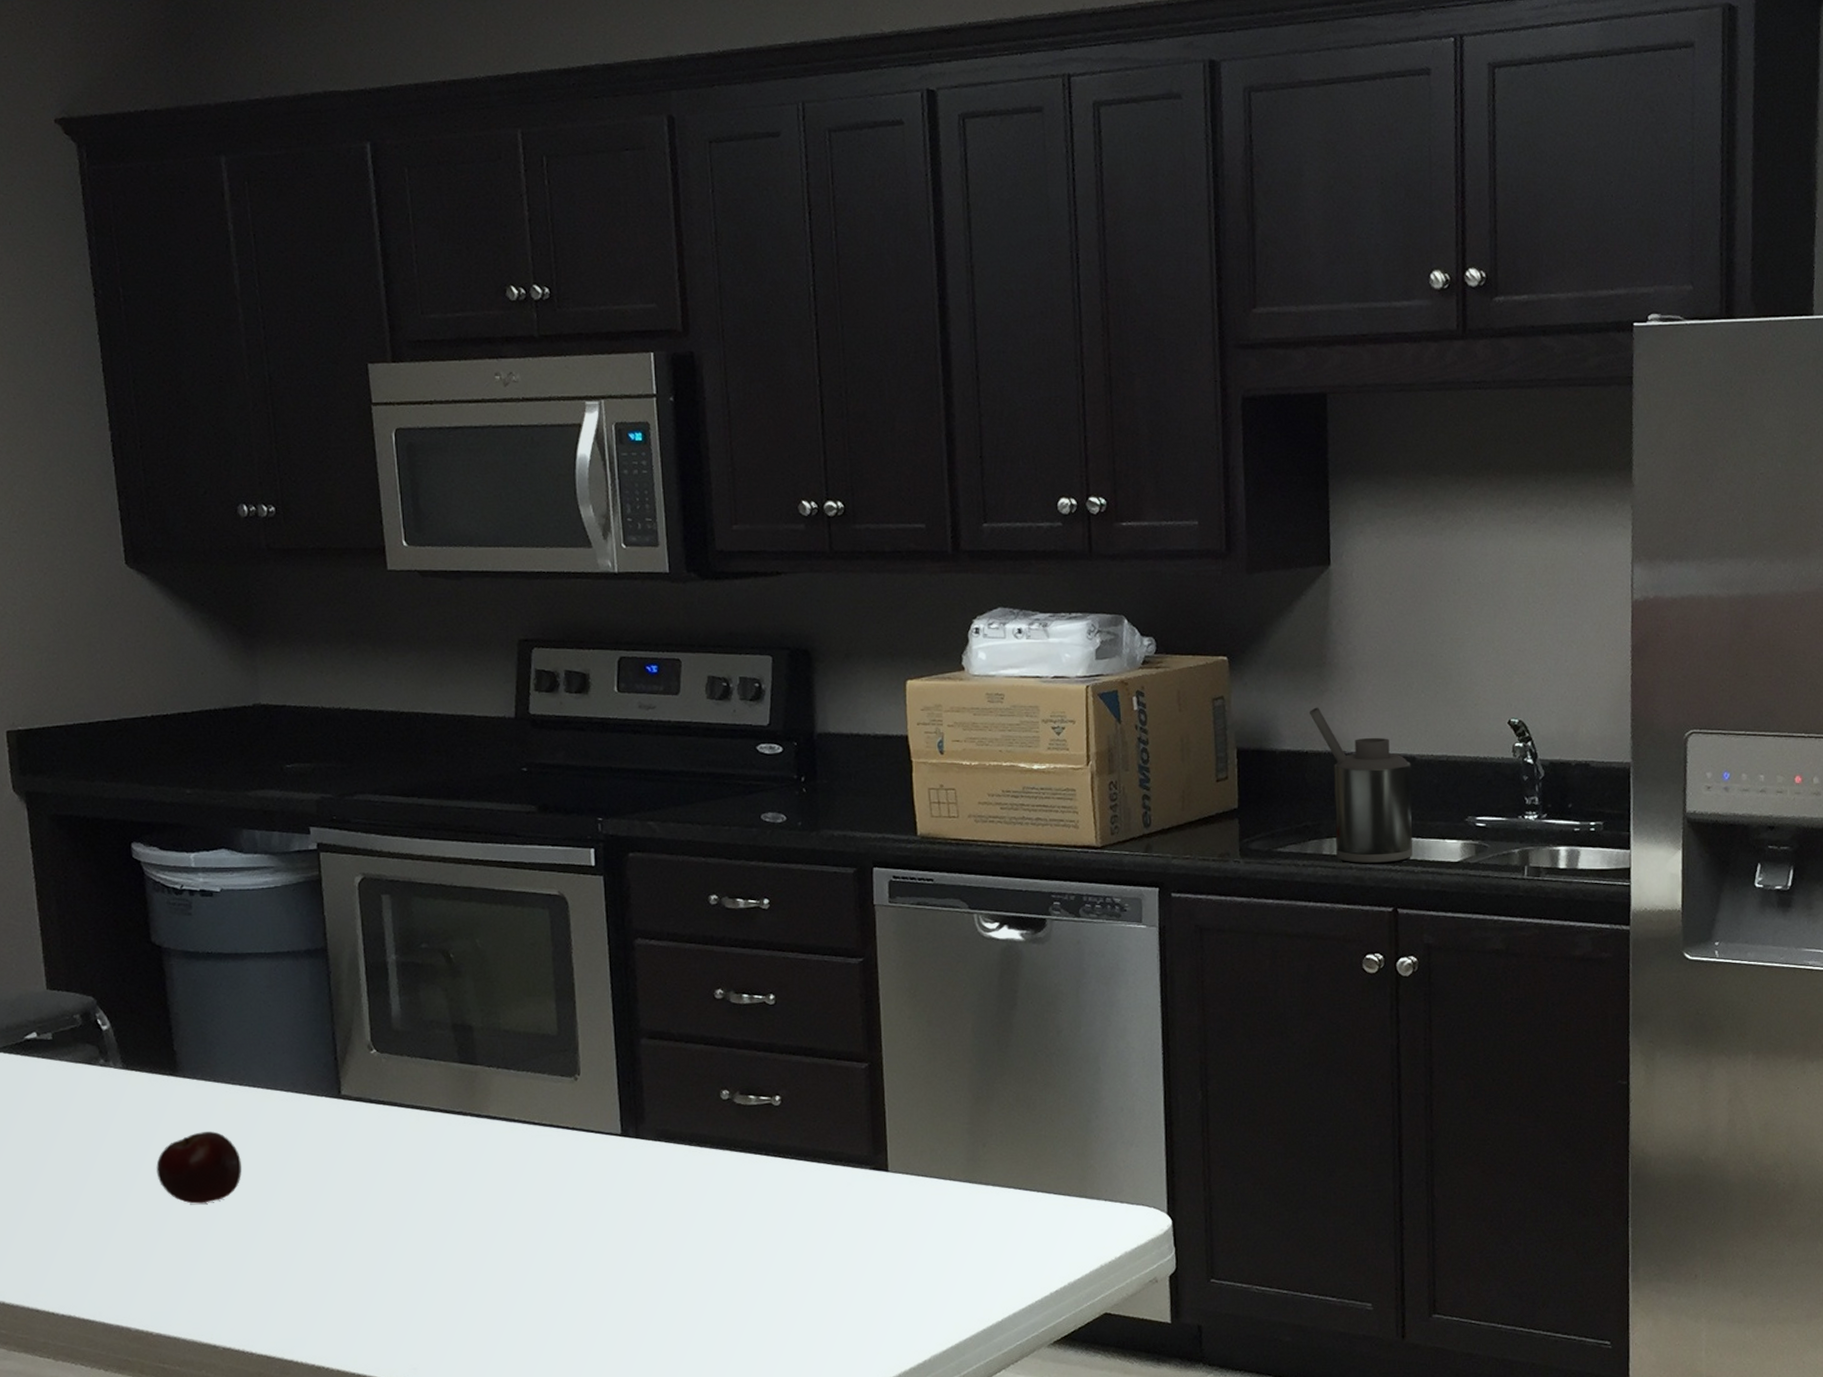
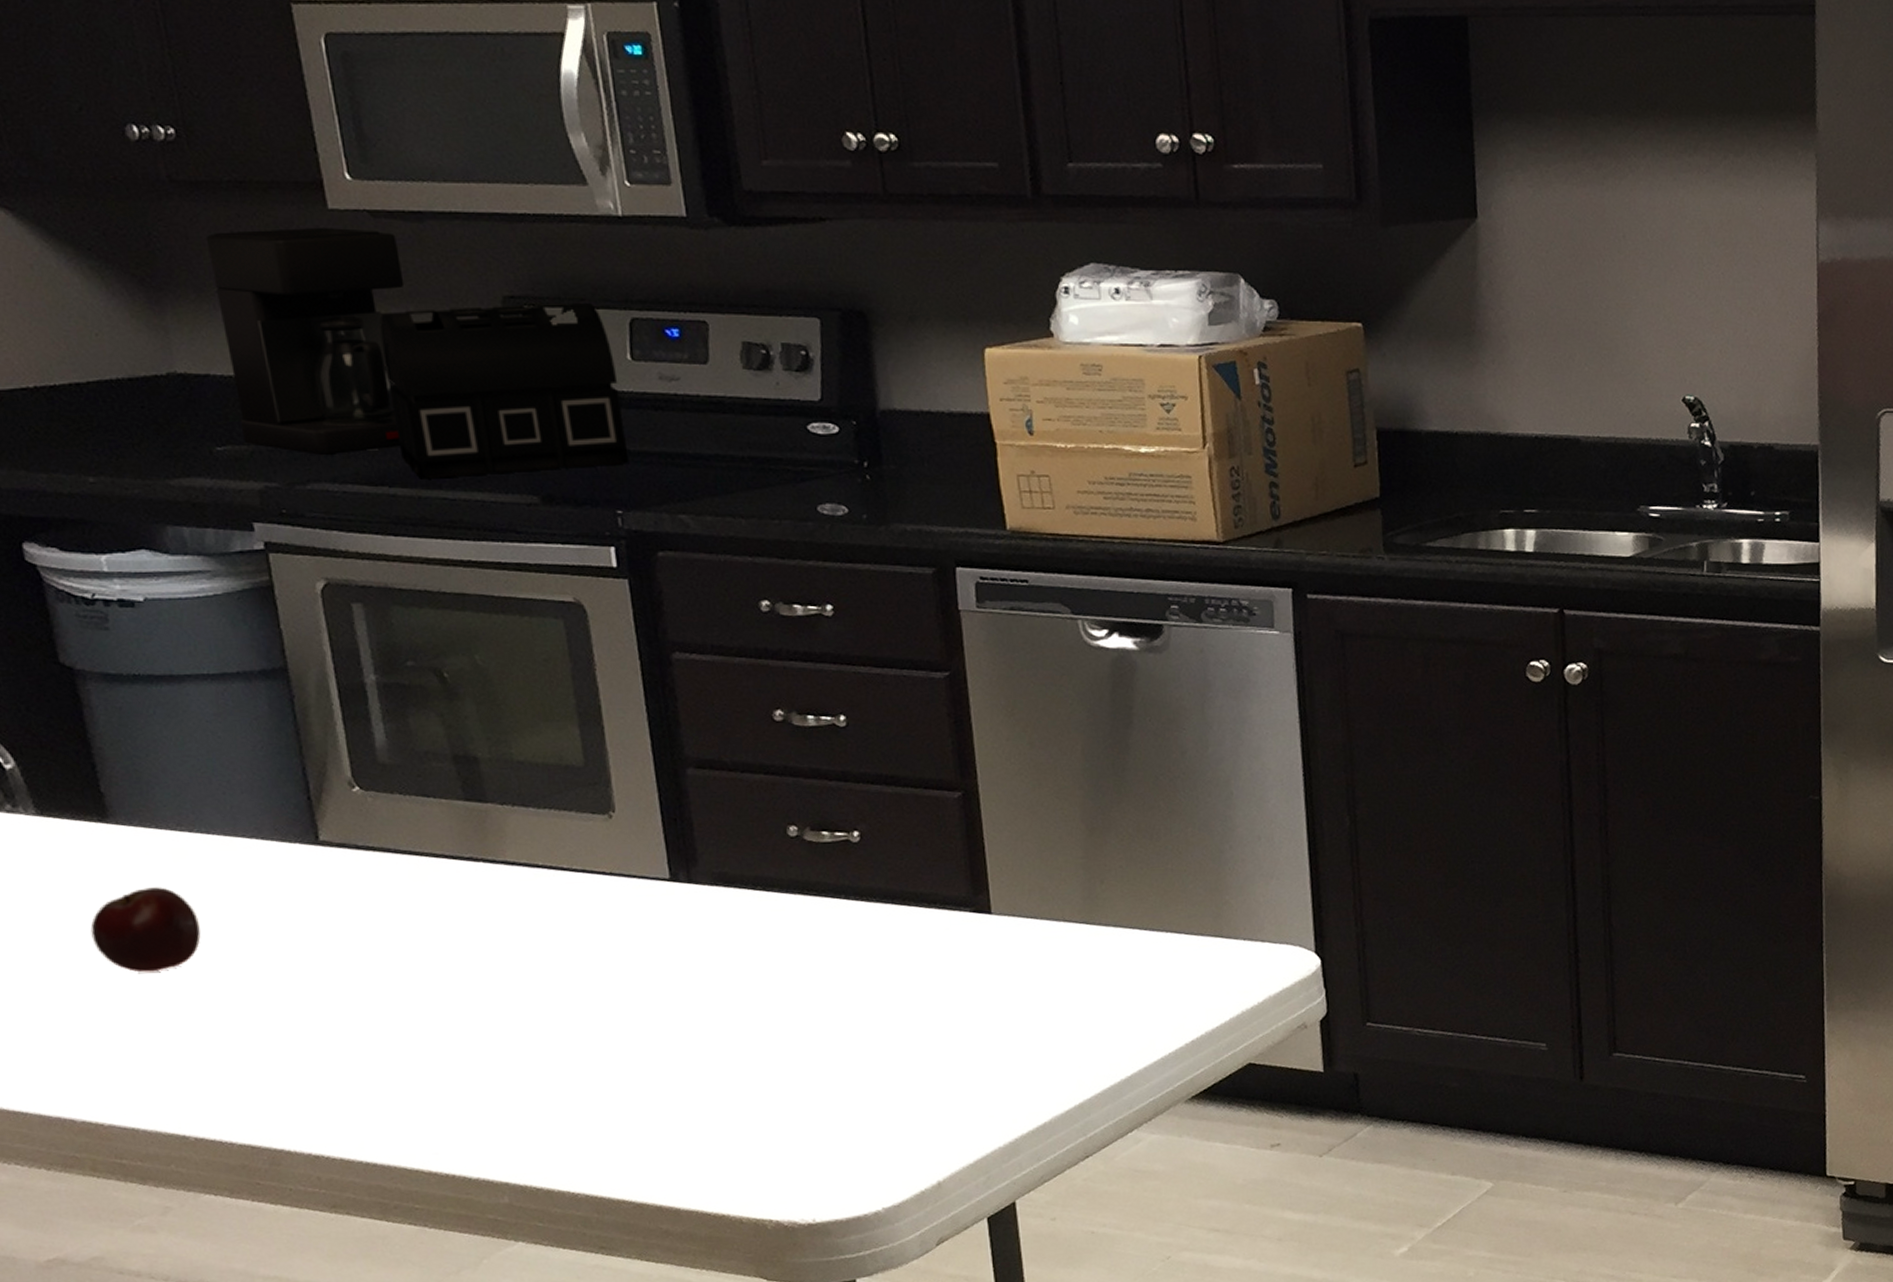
coffee maker: none [291,584,442,772] -> present [205,227,405,456]
treasure chest: none [420,644,611,791] -> present [379,302,629,479]
soap dispenser: present [1309,707,1413,865] -> none [1457,382,1579,561]

